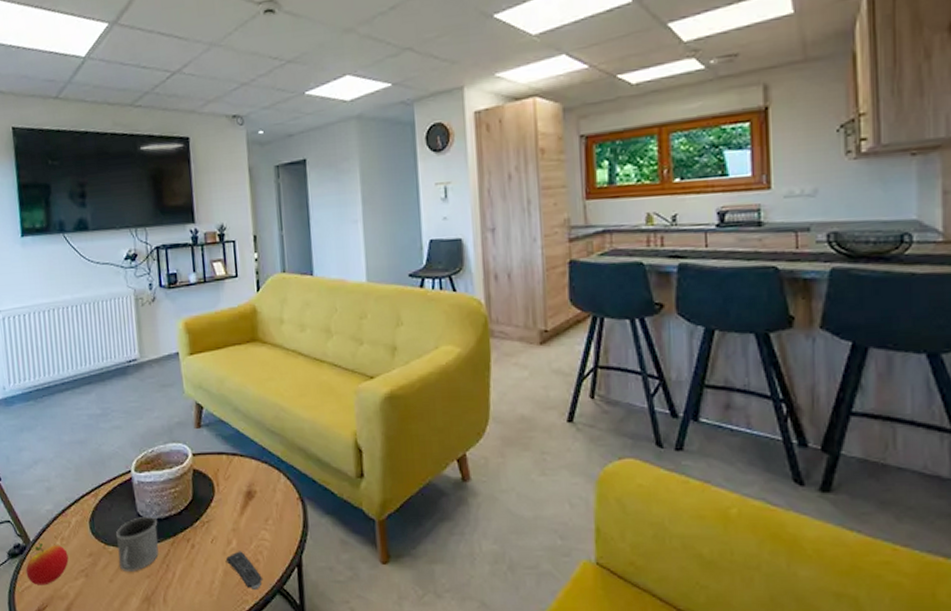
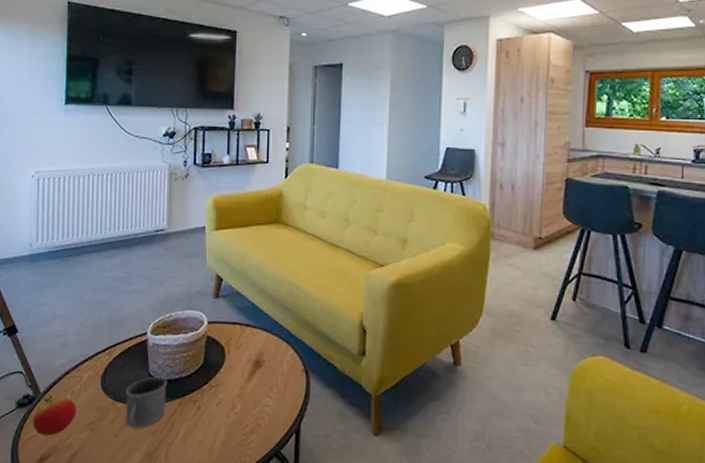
remote control: present [226,551,264,589] -> none [230,415,263,452]

